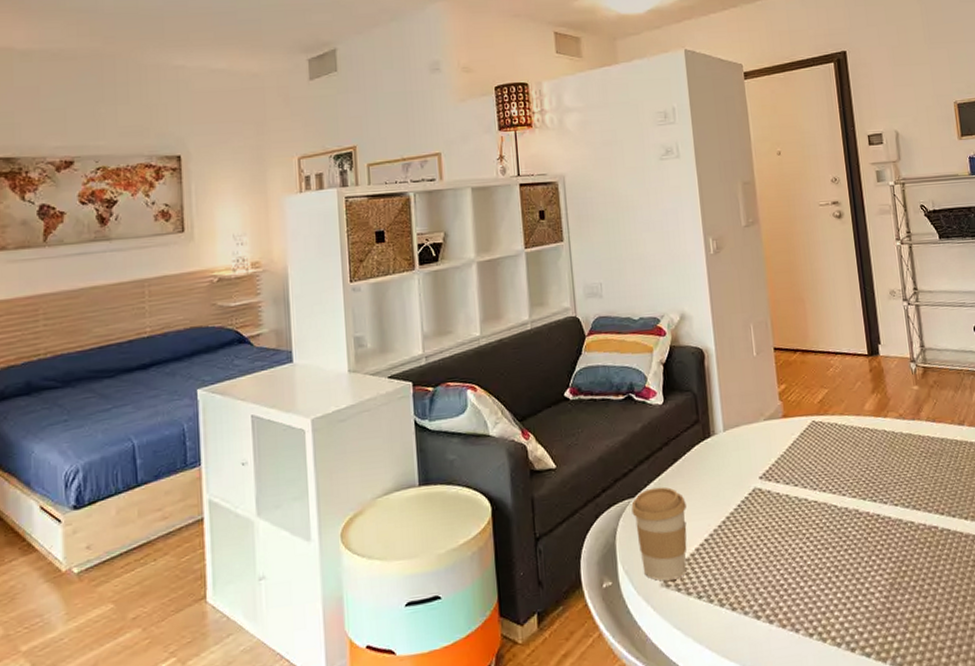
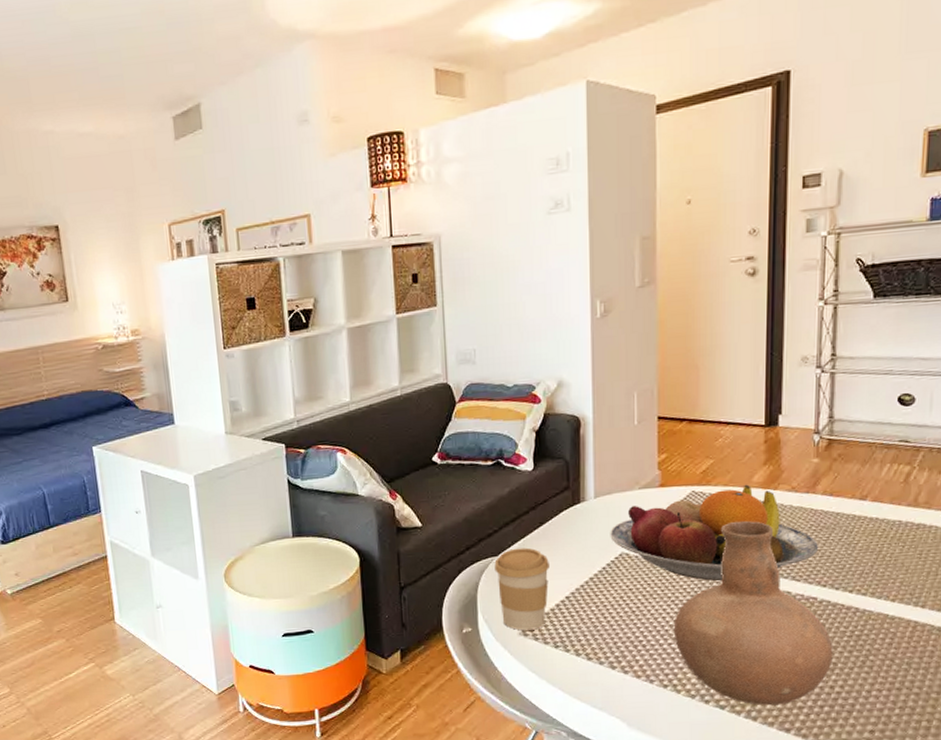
fruit bowl: none [741,412,932,515] -> present [610,484,819,582]
vase: none [811,449,962,650] -> present [673,521,833,706]

